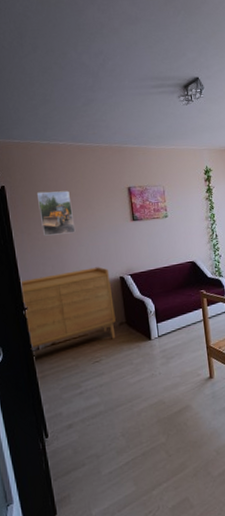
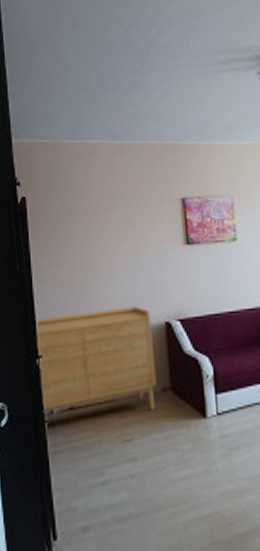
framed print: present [36,190,76,236] -> none [63,203,109,262]

